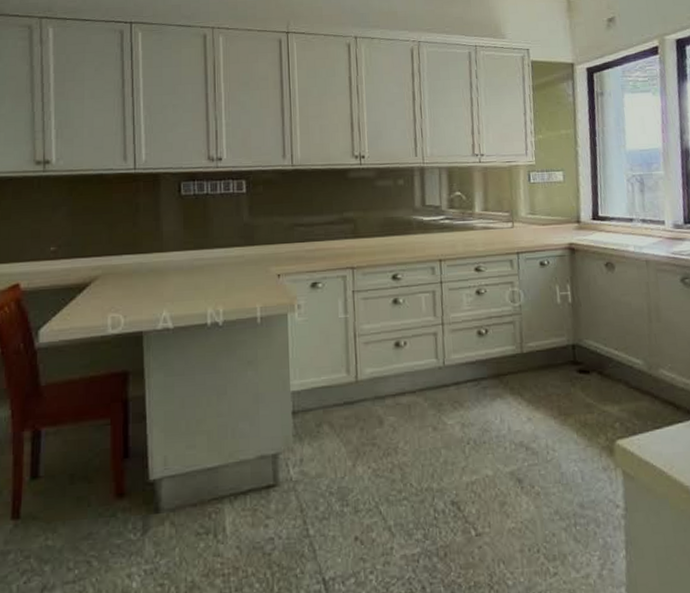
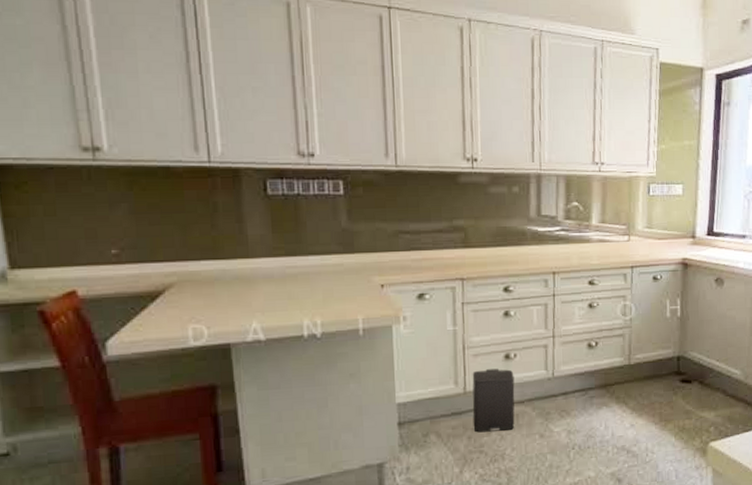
pedal bin: none [363,357,407,424] -> present [472,369,515,433]

